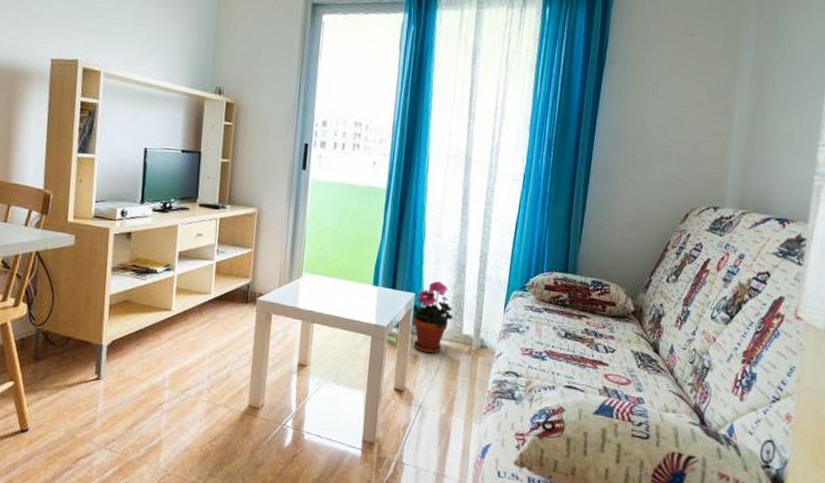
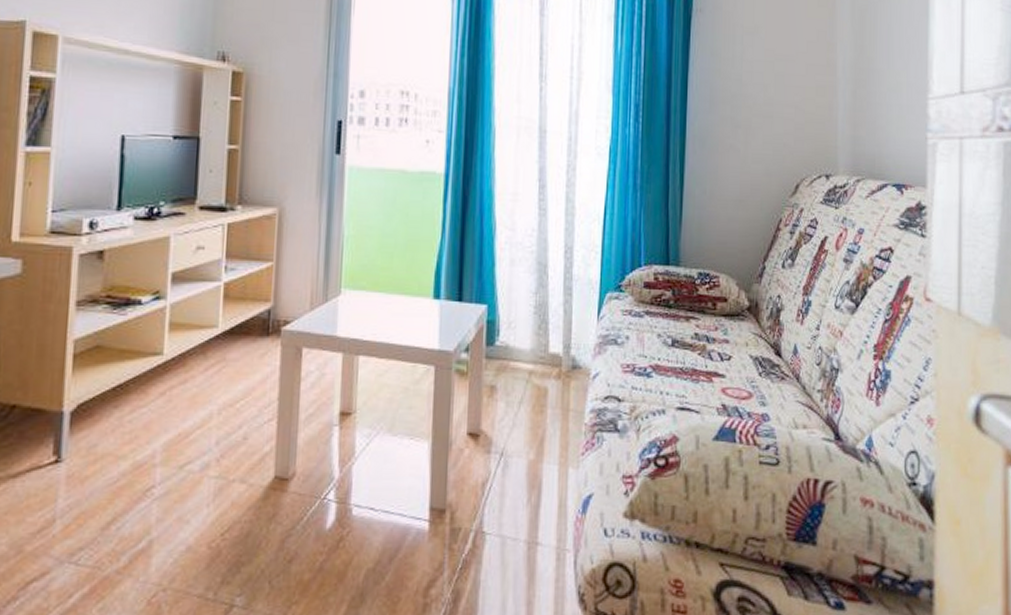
potted plant: present [411,280,453,354] -> none [484,286,536,382]

